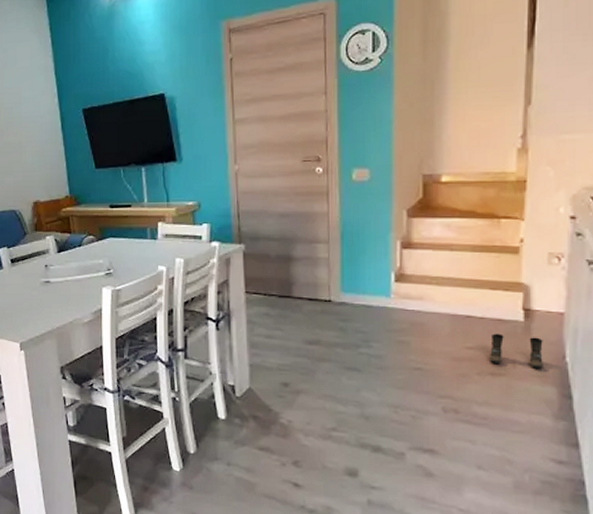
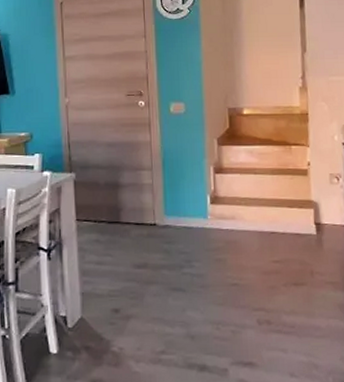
boots: present [490,333,543,369] -> none [292,246,335,276]

